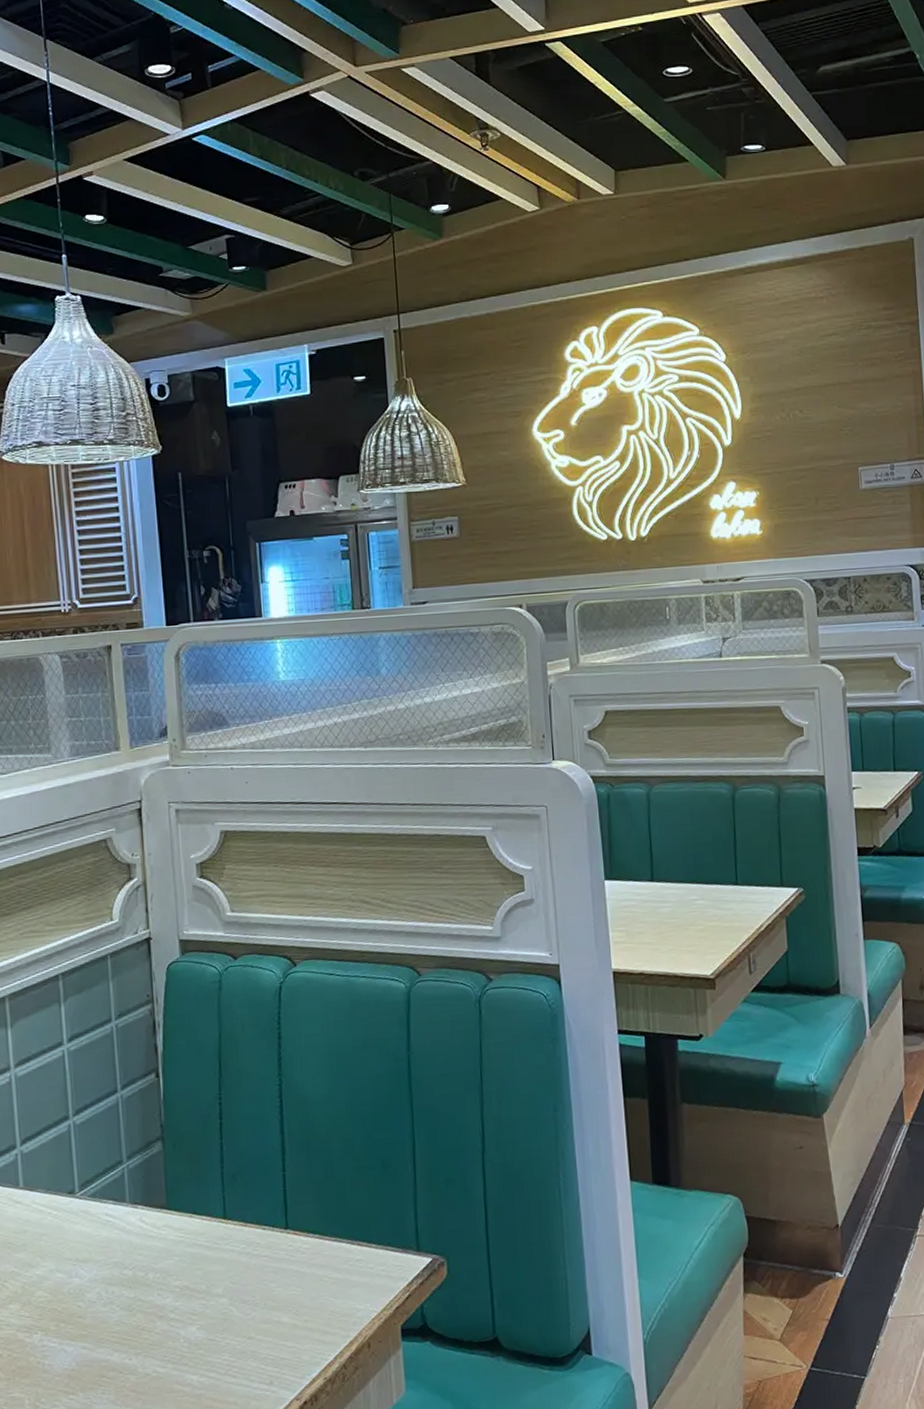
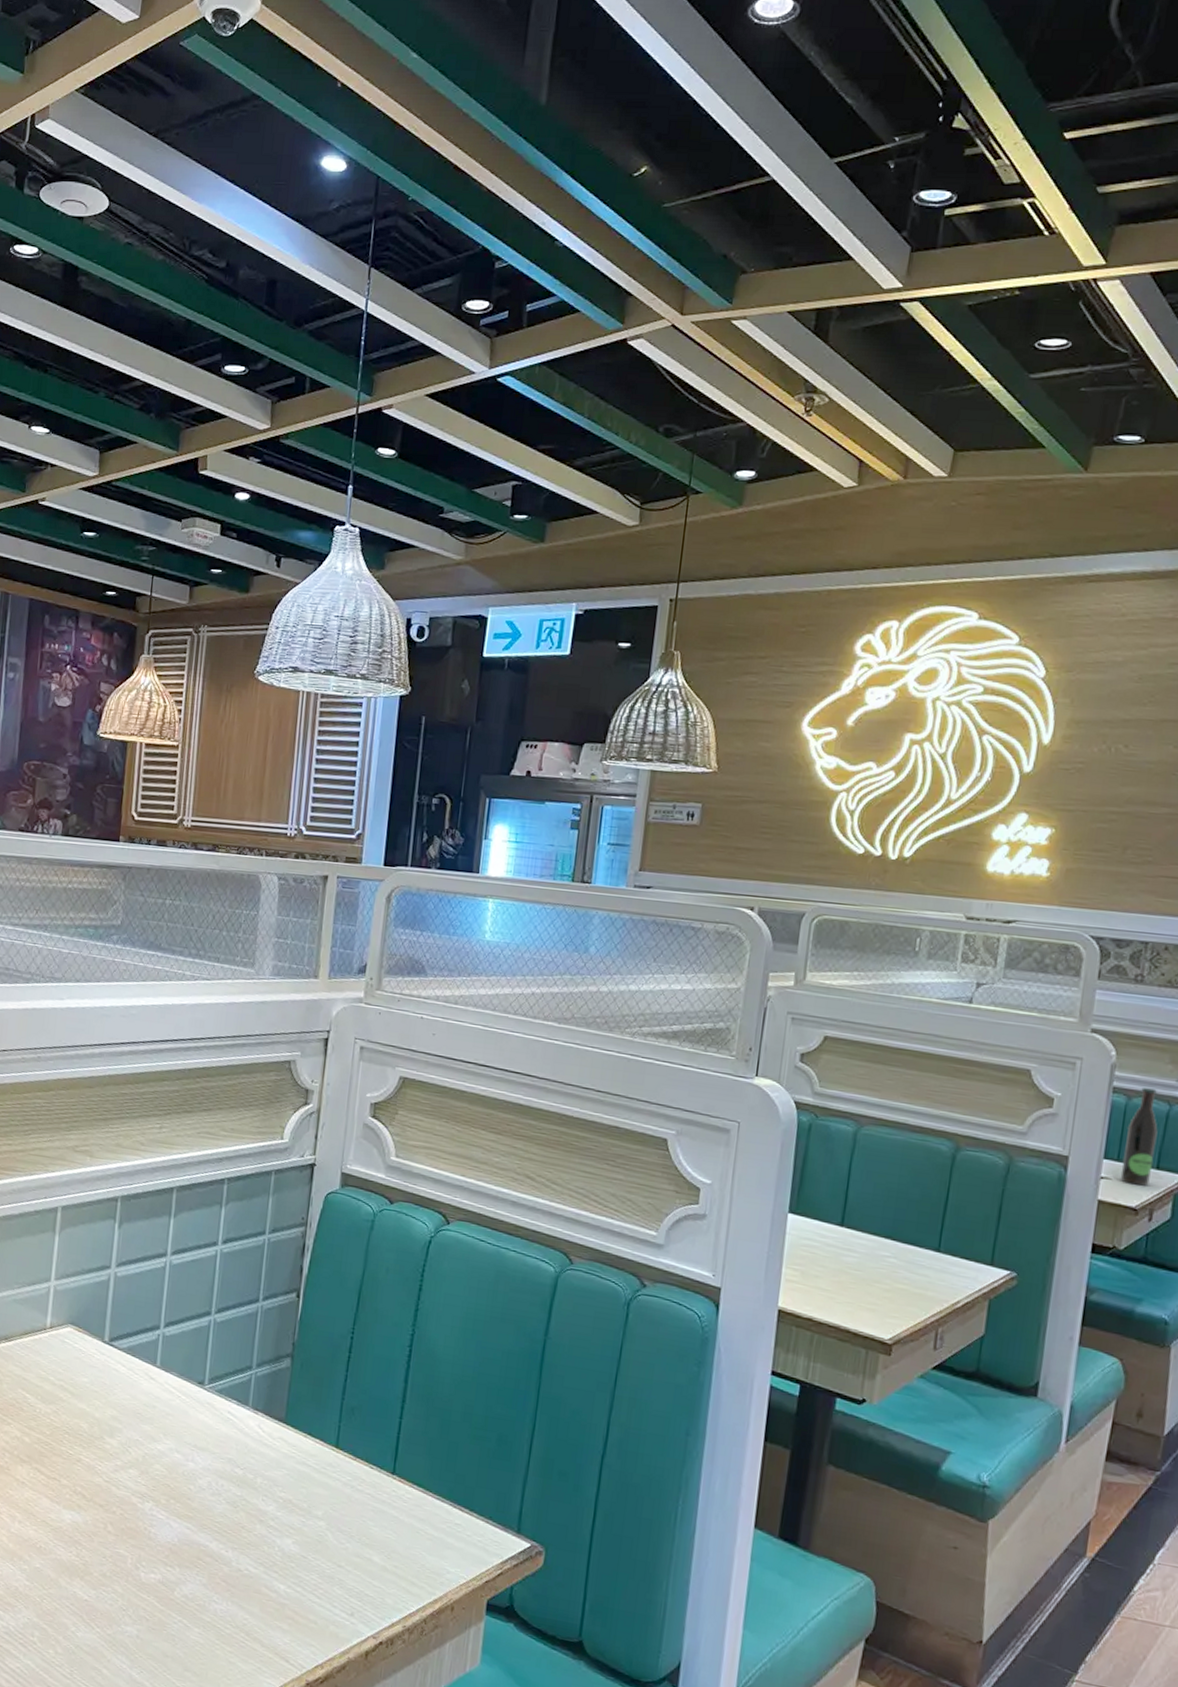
bottle: none [865,702,891,789] -> present [1120,1087,1158,1186]

